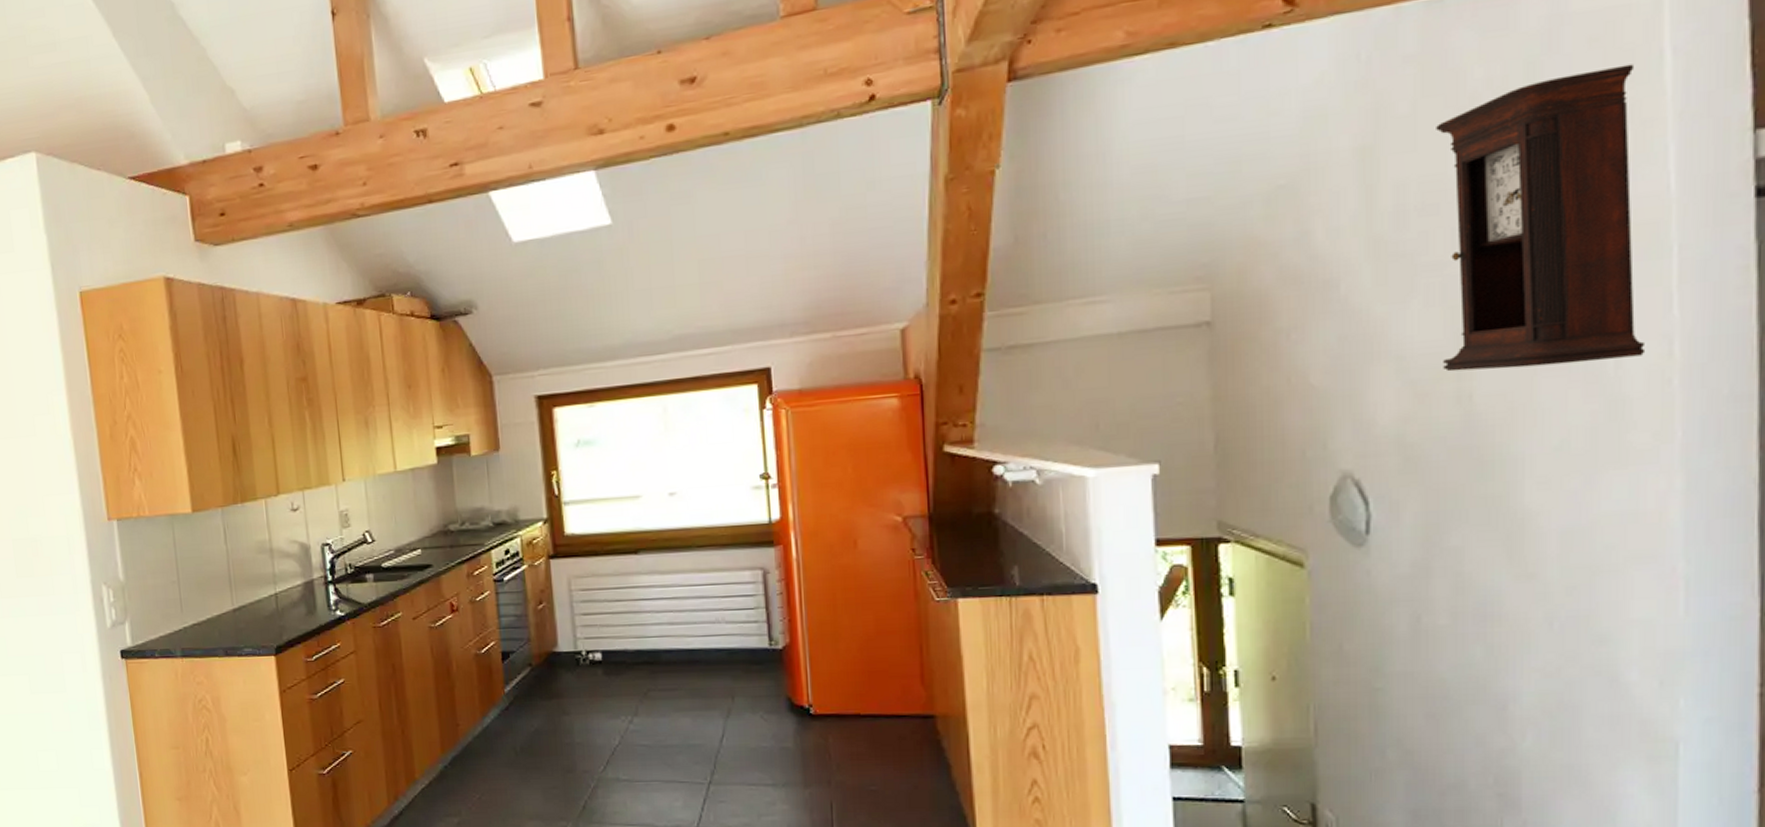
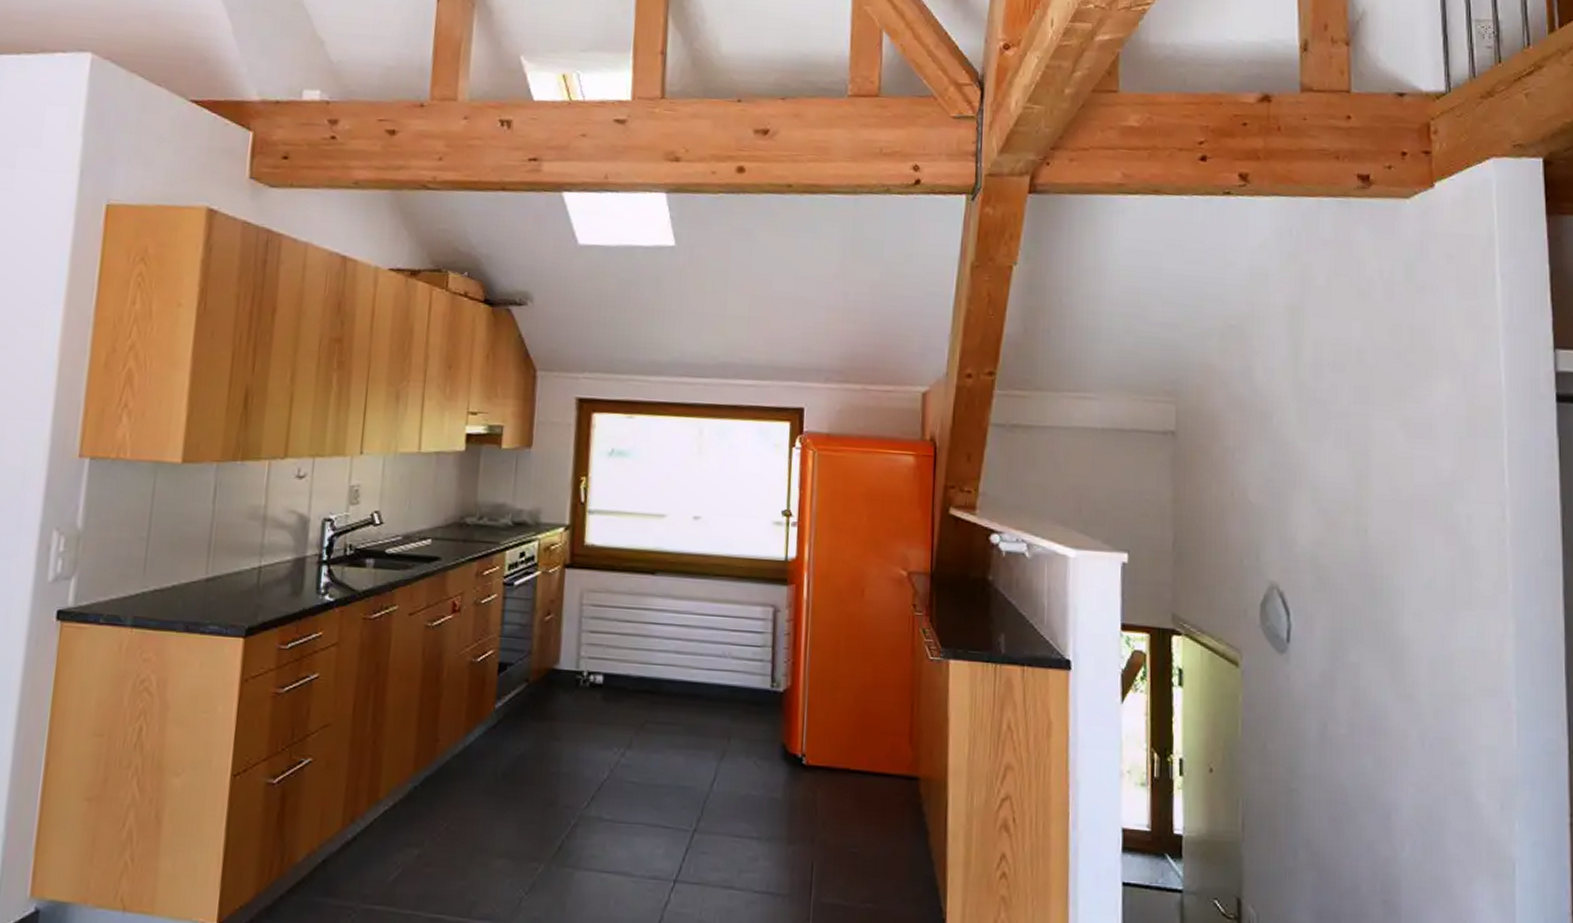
pendulum clock: present [1436,64,1646,372] -> none [1344,280,1487,517]

